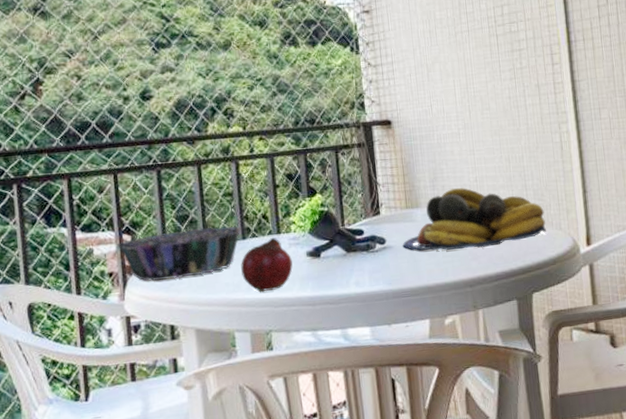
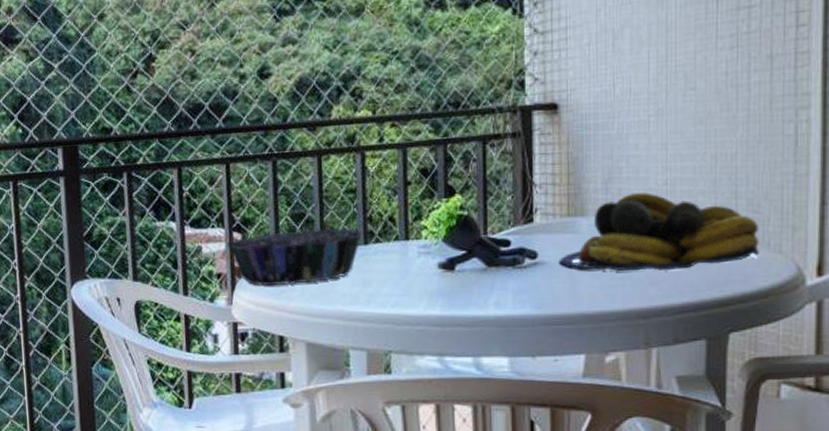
fruit: present [241,237,293,293] -> none [361,243,421,307]

